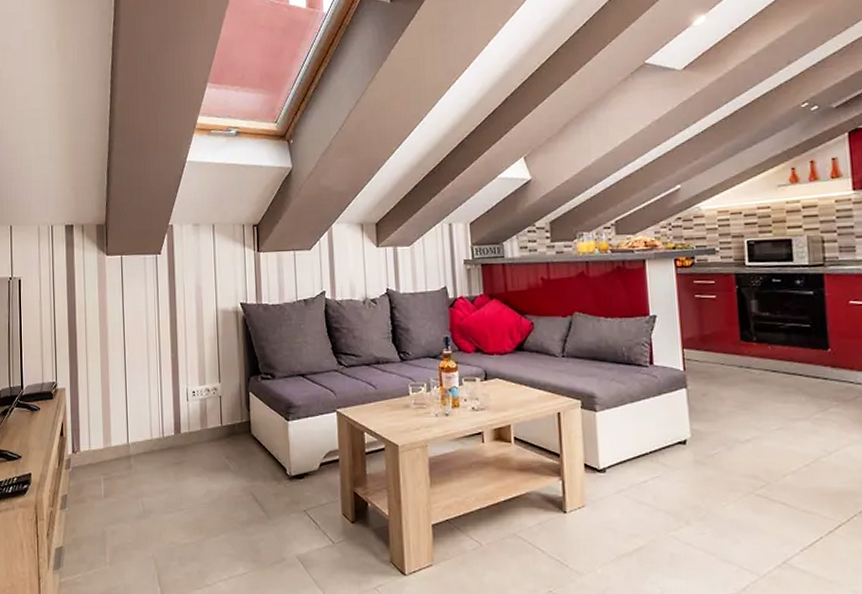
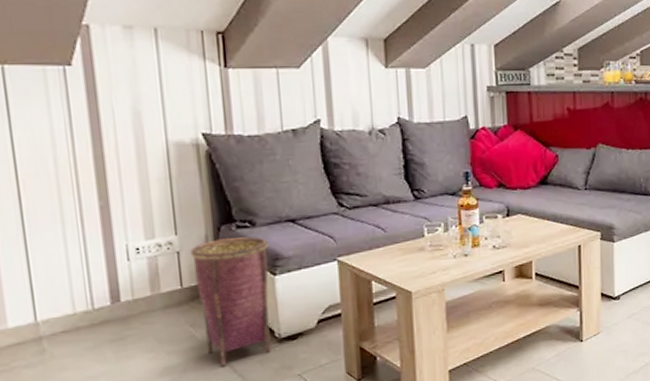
woven basket: none [228,387,284,496] -> present [190,236,271,367]

